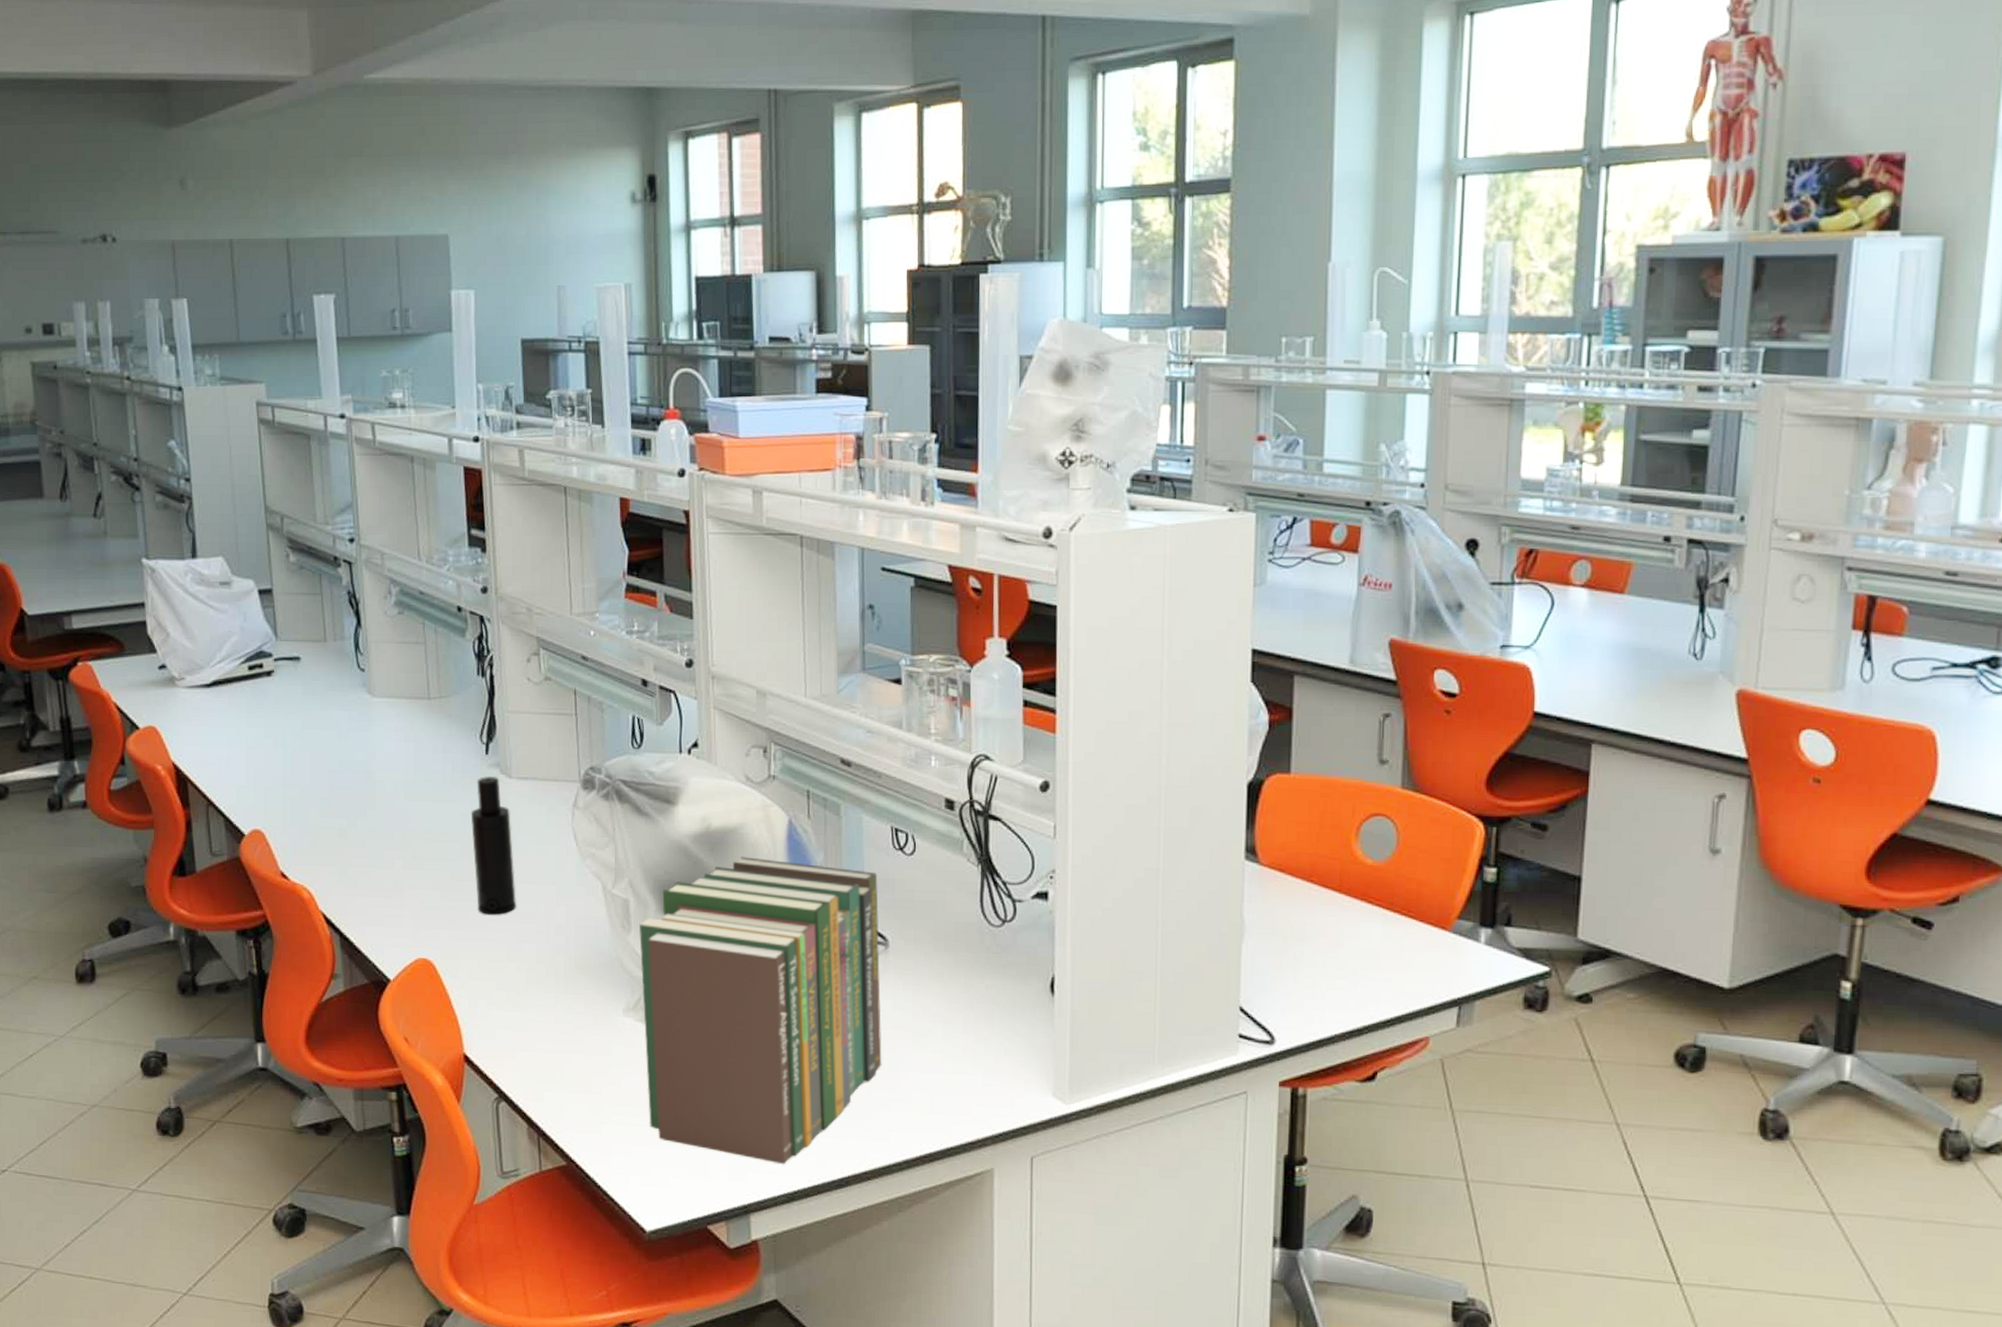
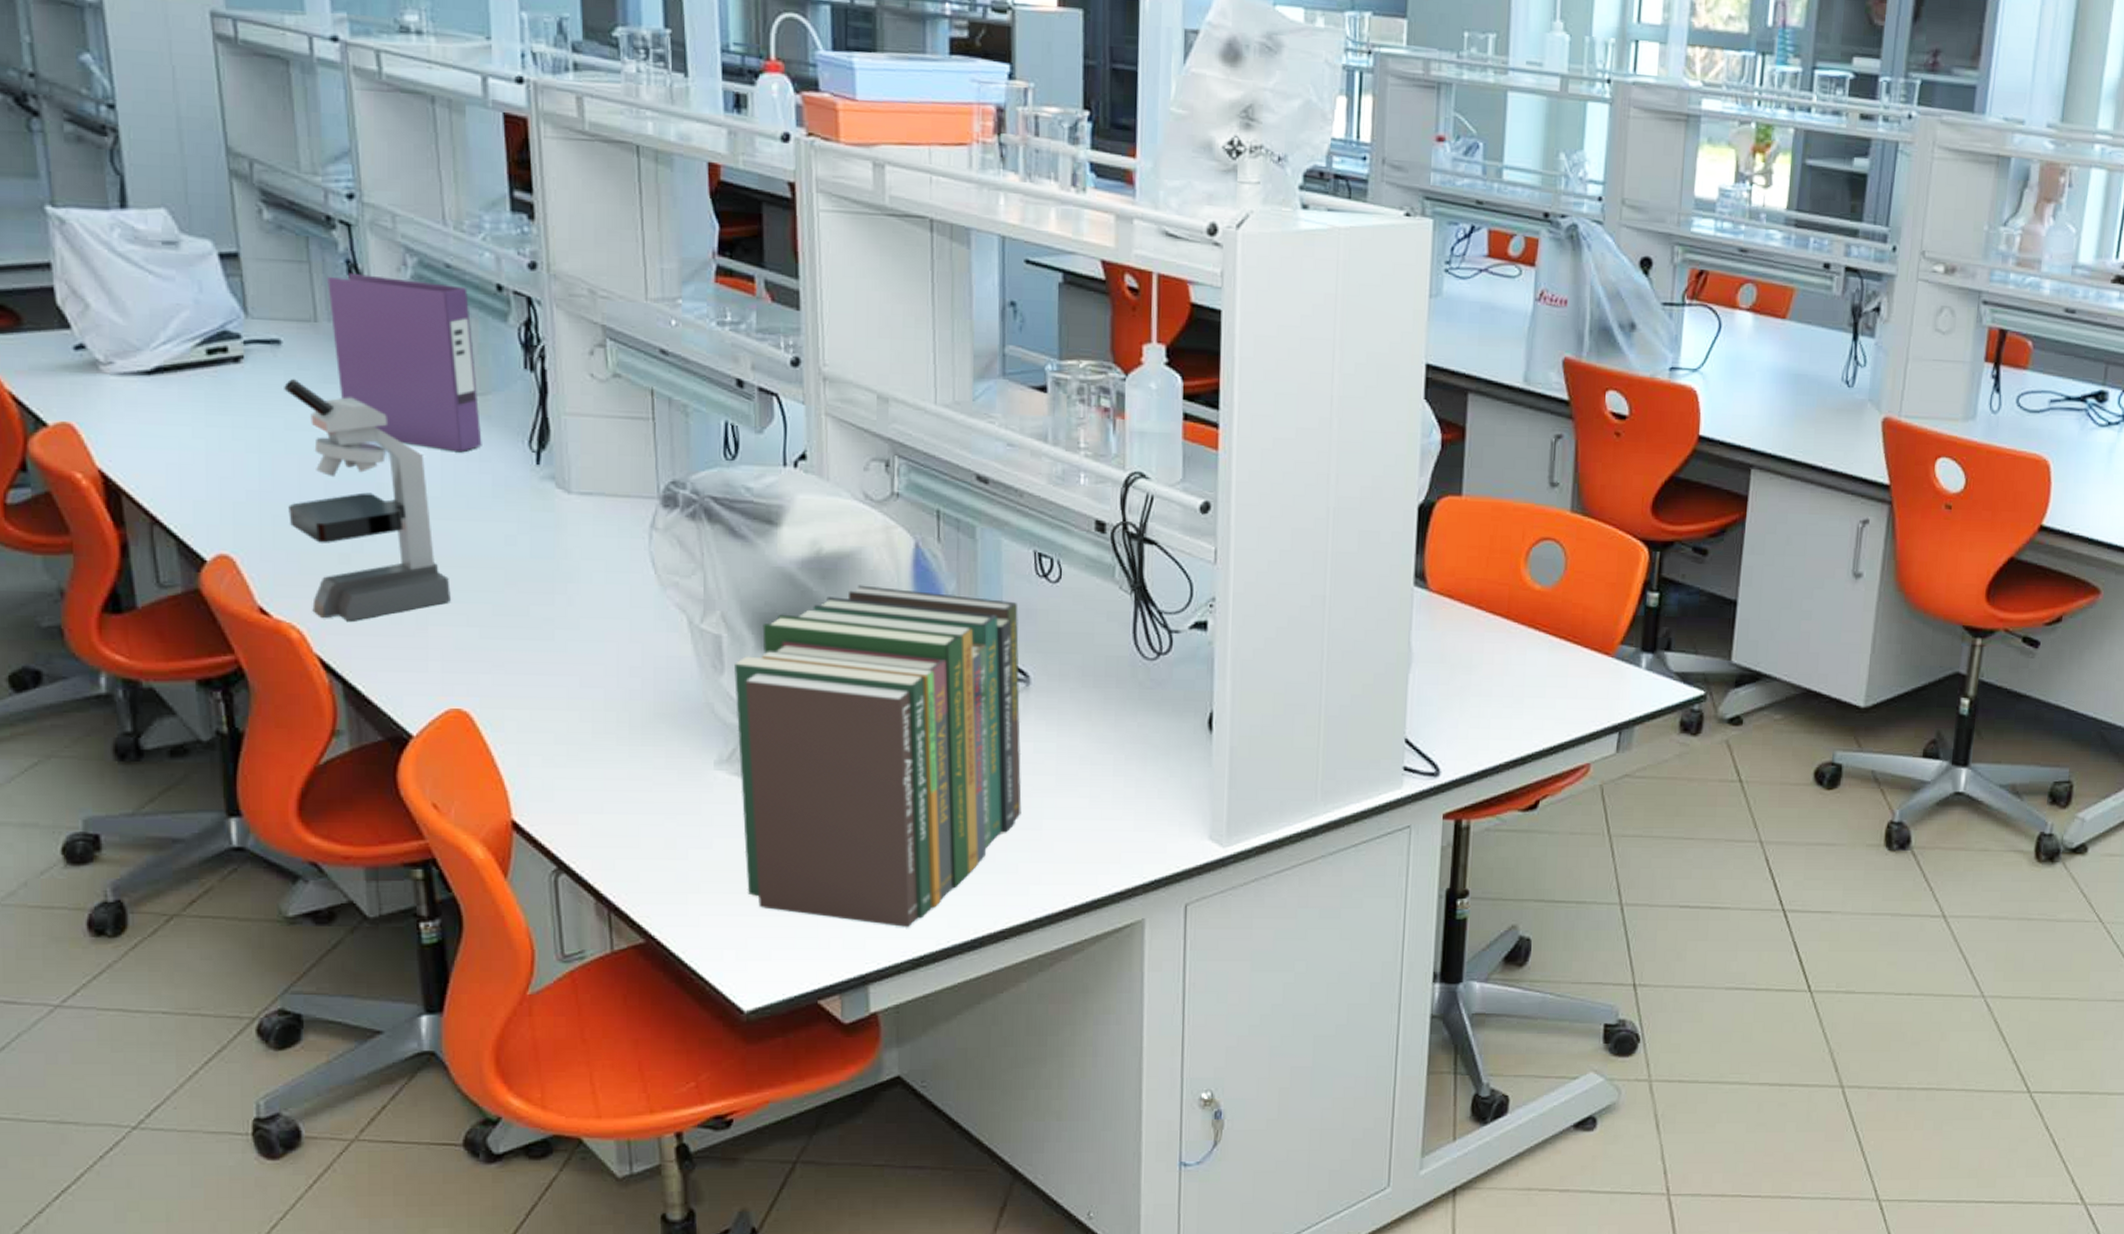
microscope: none [302,687,420,884] -> present [284,378,451,621]
binder: none [334,601,445,745] -> present [327,272,482,453]
atomizer: present [470,776,516,915] -> none [517,490,578,656]

